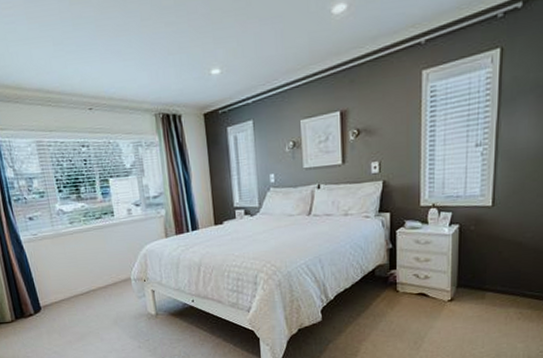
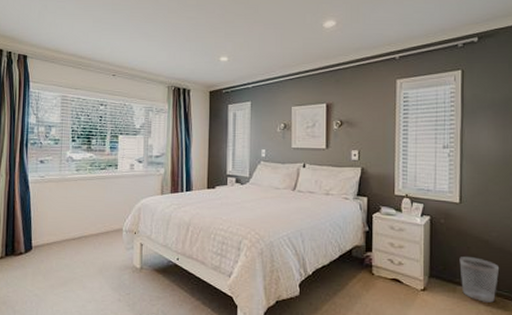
wastebasket: none [489,261,531,305] -> present [459,257,499,303]

